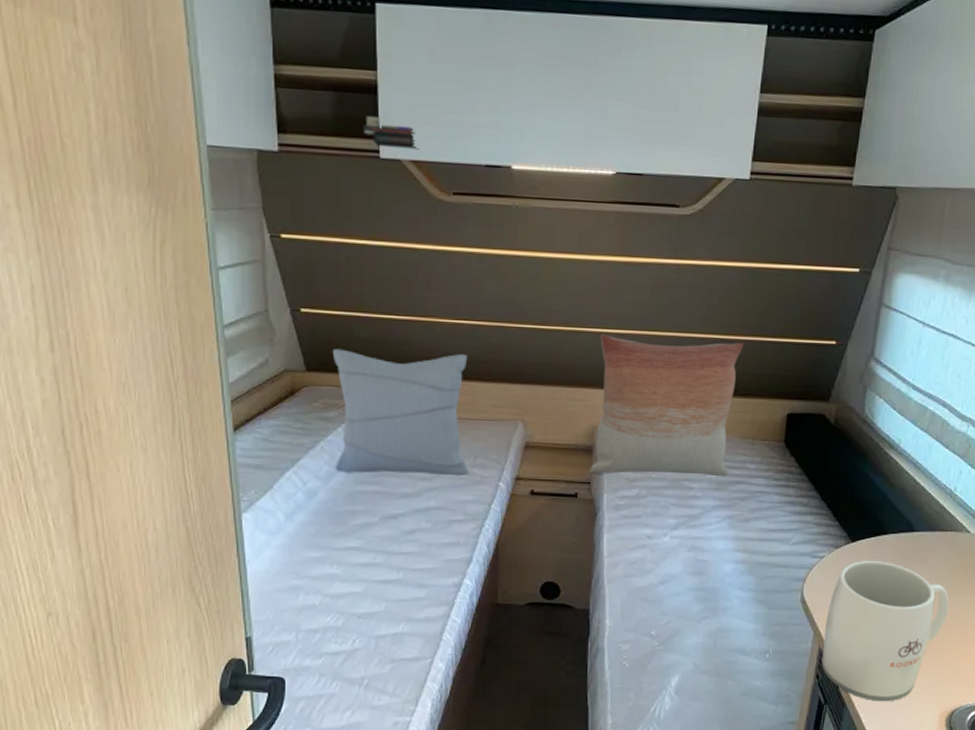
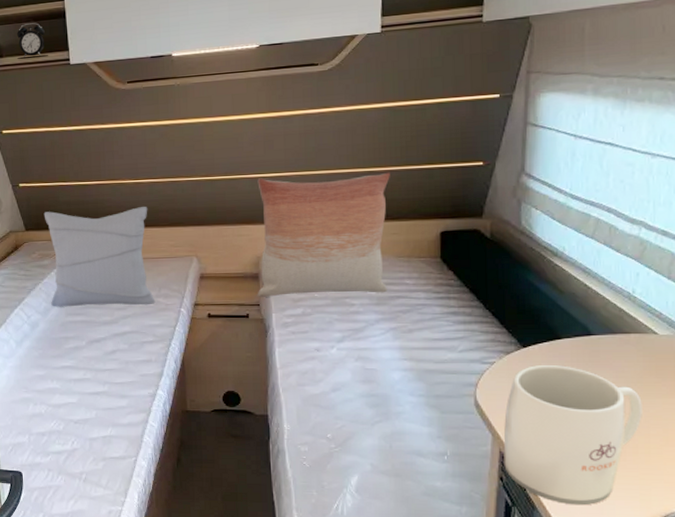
alarm clock: none [307,92,350,144] -> present [17,23,48,60]
books: present [363,116,419,150] -> none [56,34,99,56]

